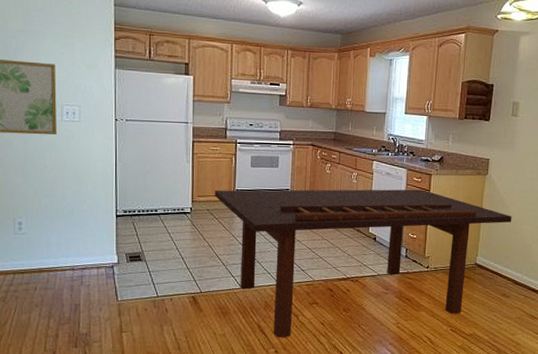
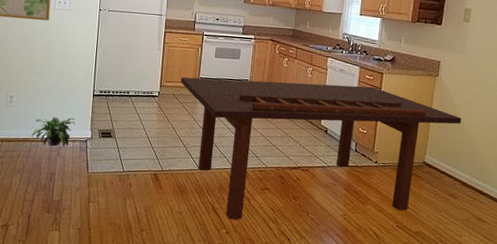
potted plant: none [47,242,98,275] -> present [31,117,75,147]

